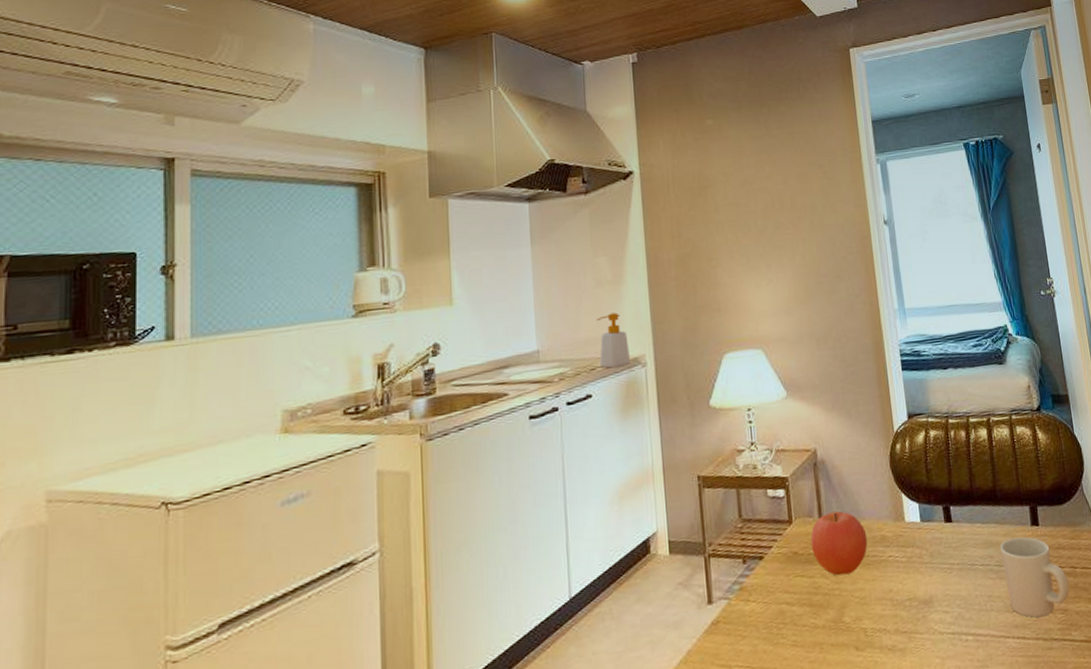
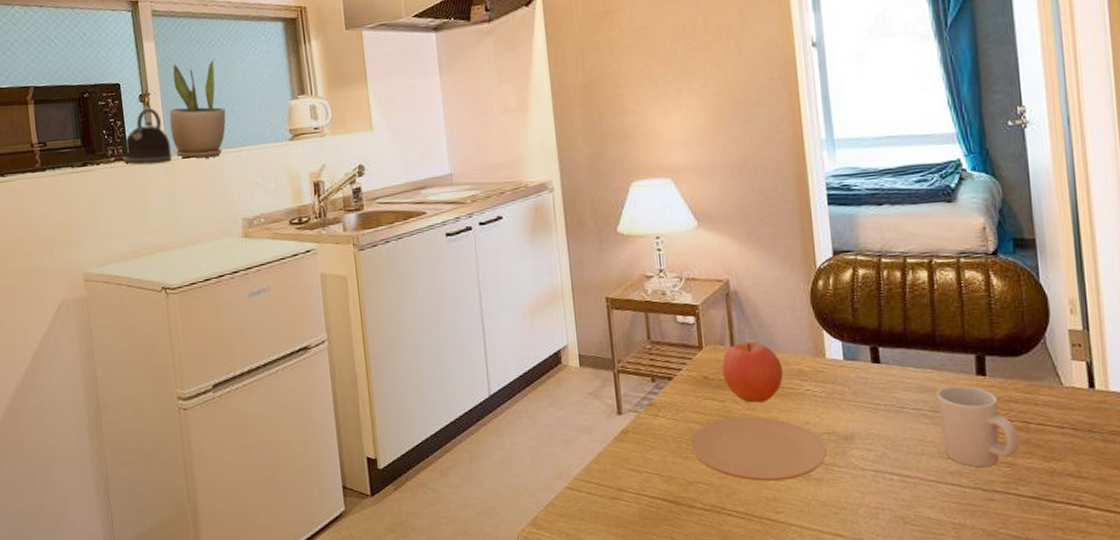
kettle: none [127,281,198,351] -> present [122,107,173,166]
potted plant: none [199,226,275,341] -> present [169,59,226,159]
soap bottle: present [597,312,631,369] -> none [505,139,539,194]
plate: none [781,589,909,661] -> present [690,416,827,481]

